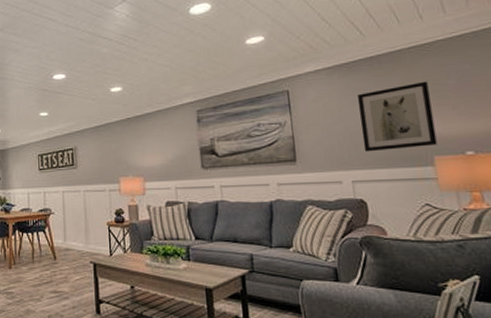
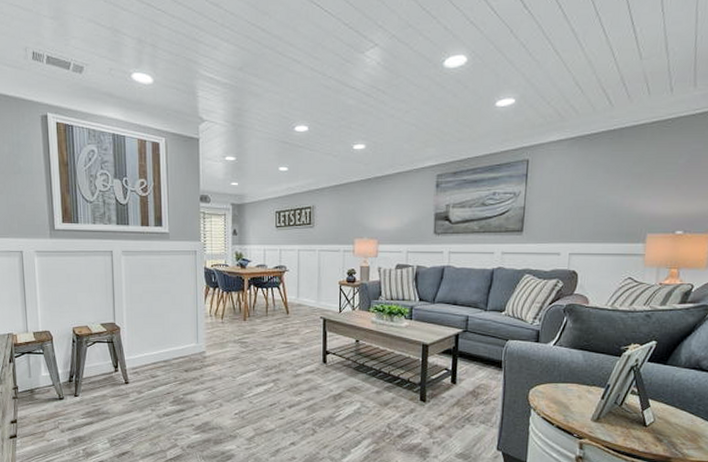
wall art: present [358,81,438,152] -> none [586,159,660,227]

